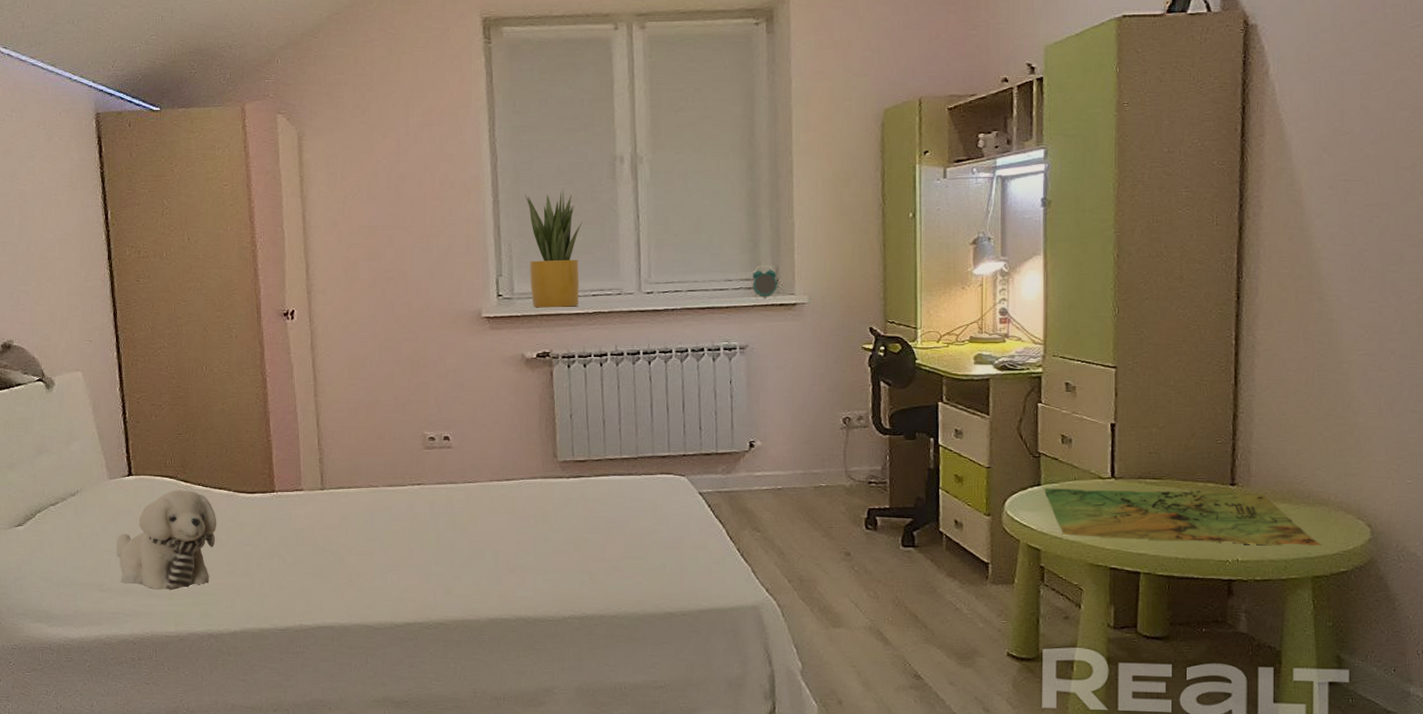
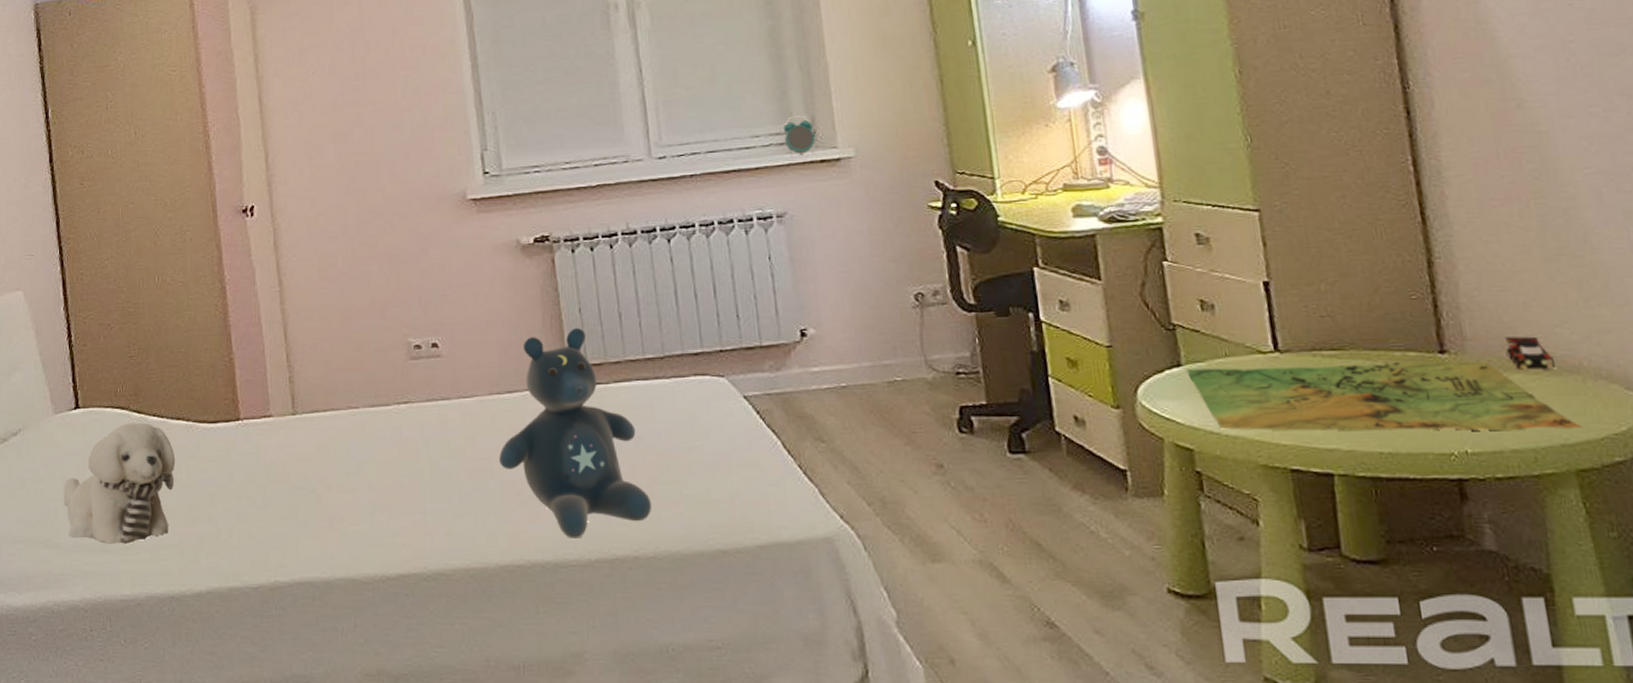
stuffed bear: none [494,429,618,599] -> present [498,327,653,539]
planter: present [524,189,583,308] -> none [507,45,579,185]
toy car: none [1278,476,1312,501] -> present [1505,336,1557,370]

